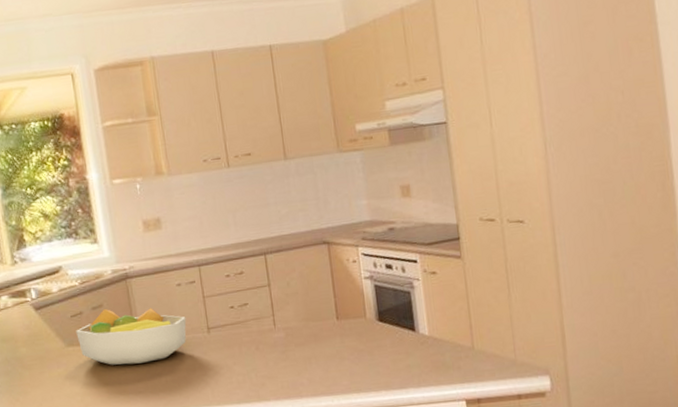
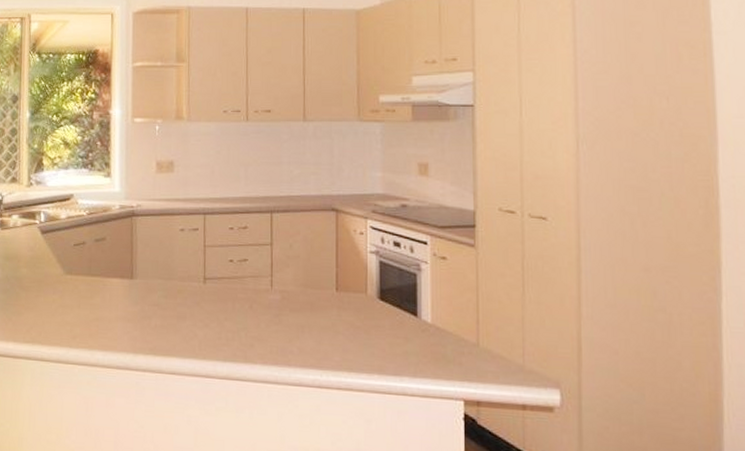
fruit bowl: present [76,308,187,365] -> none [76,243,184,303]

